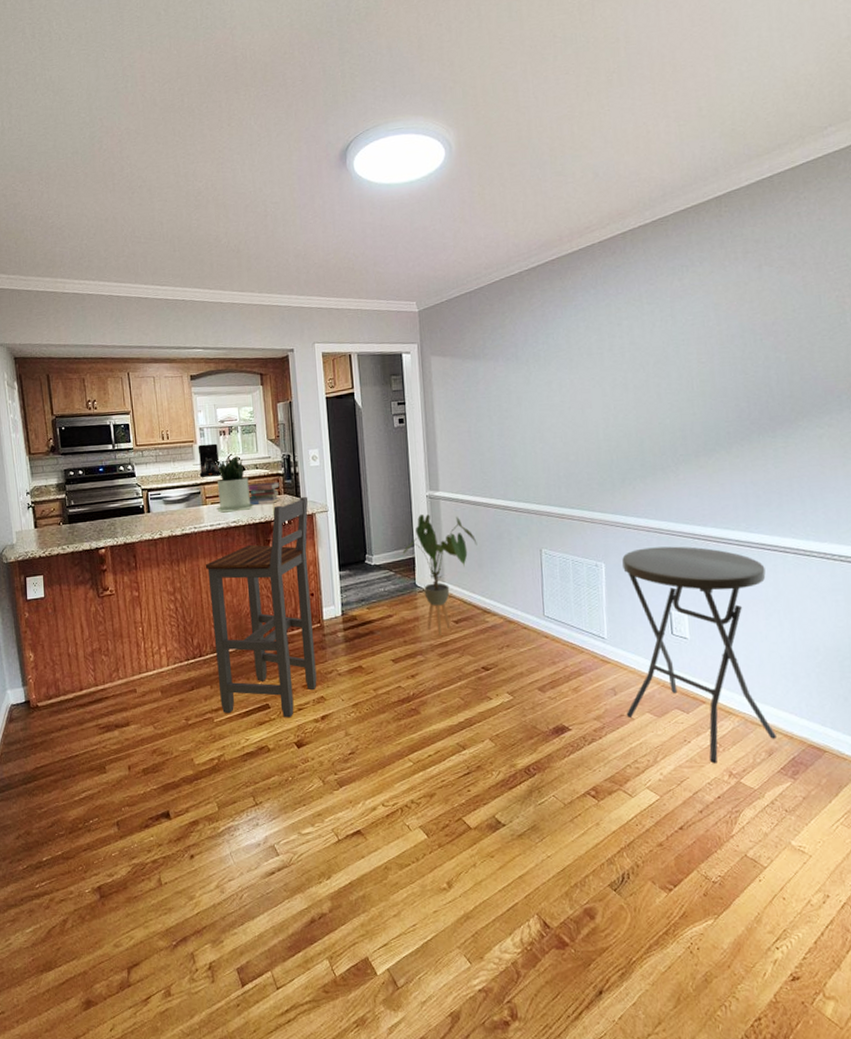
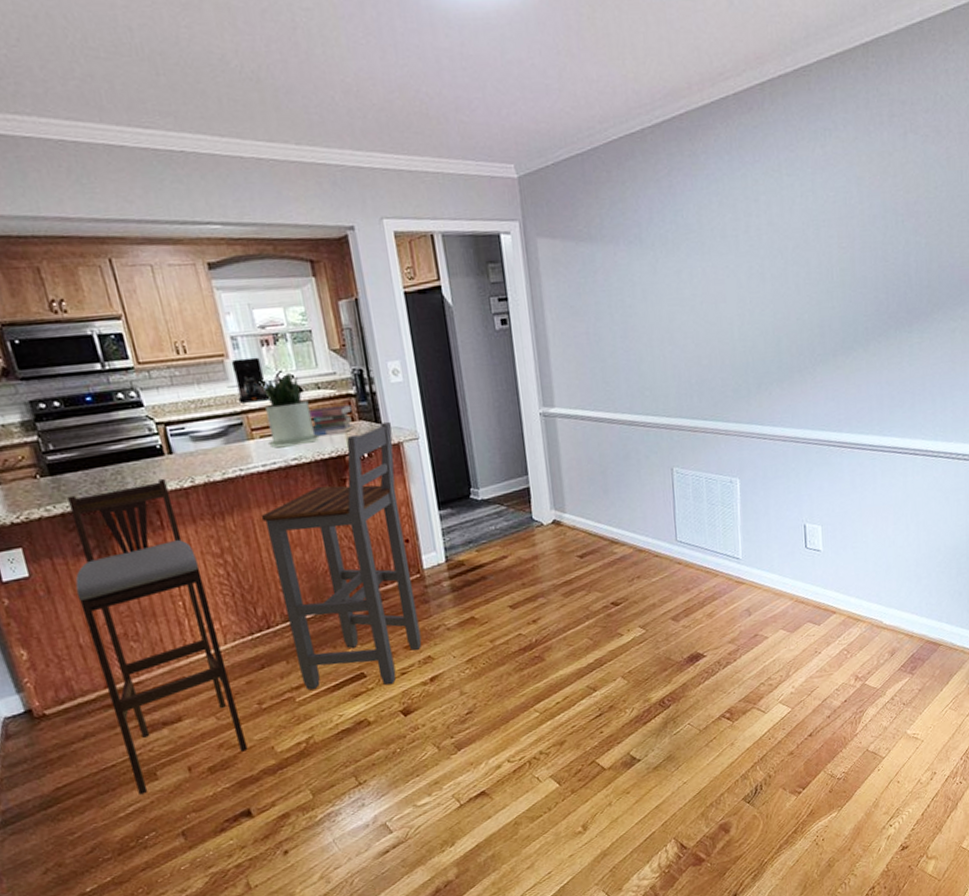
bar stool: none [72,530,174,784] -> present [68,478,248,795]
house plant: present [402,514,478,636] -> none [514,435,602,574]
side table: present [621,546,776,764] -> none [757,454,898,670]

